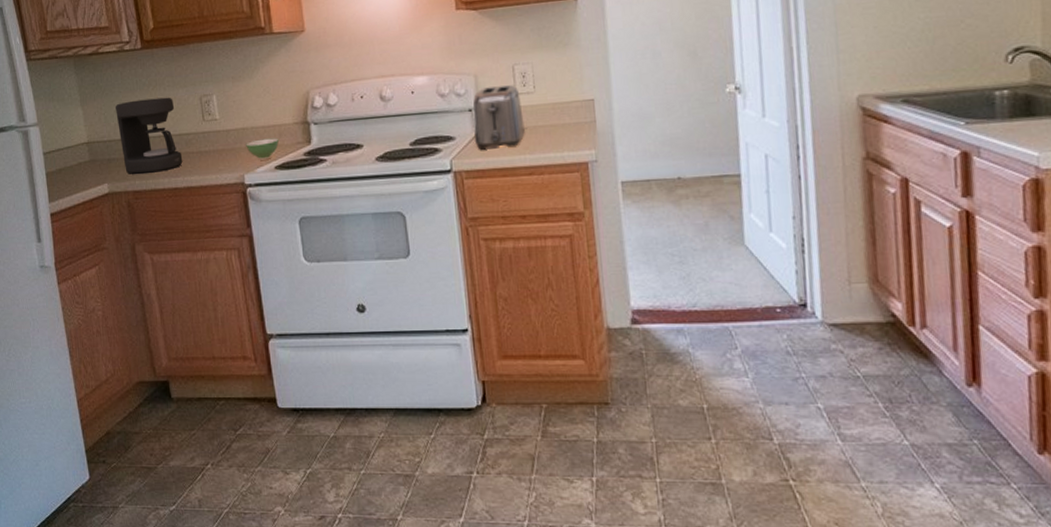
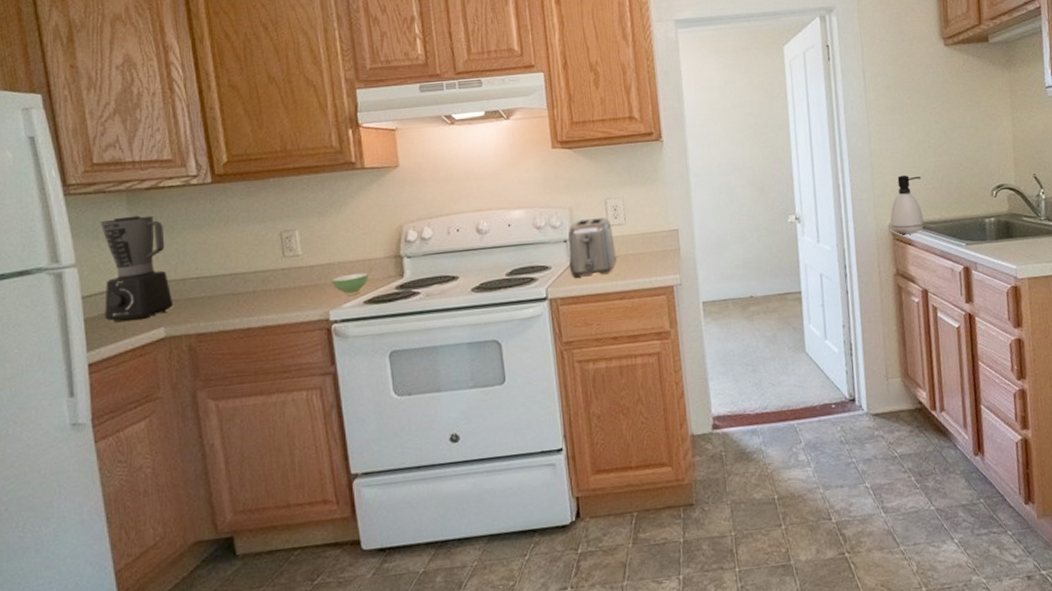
blender: none [54,79,114,177] -> present [100,215,173,322]
coffee maker: present [116,97,183,174] -> none [178,233,258,316]
soap dispenser: none [858,35,907,110] -> present [889,174,924,235]

